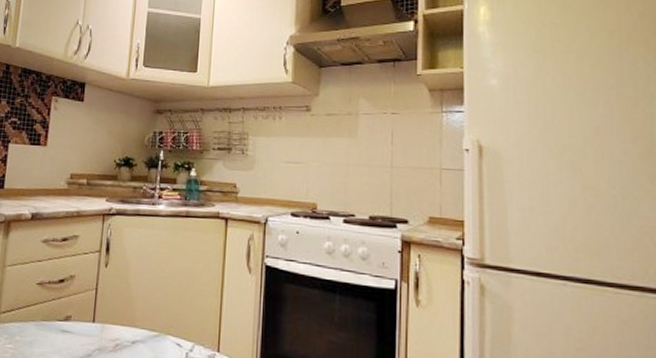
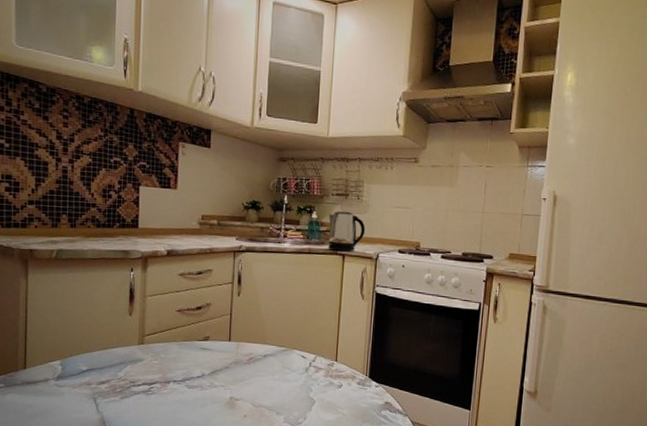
kettle: none [208,167,252,215] -> present [328,211,366,252]

